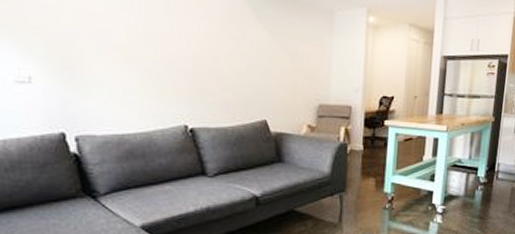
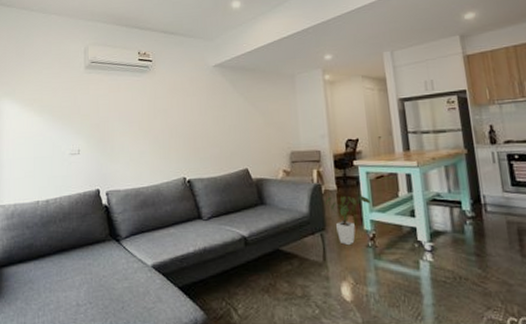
house plant: none [348,157,395,208] -> present [325,195,371,246]

